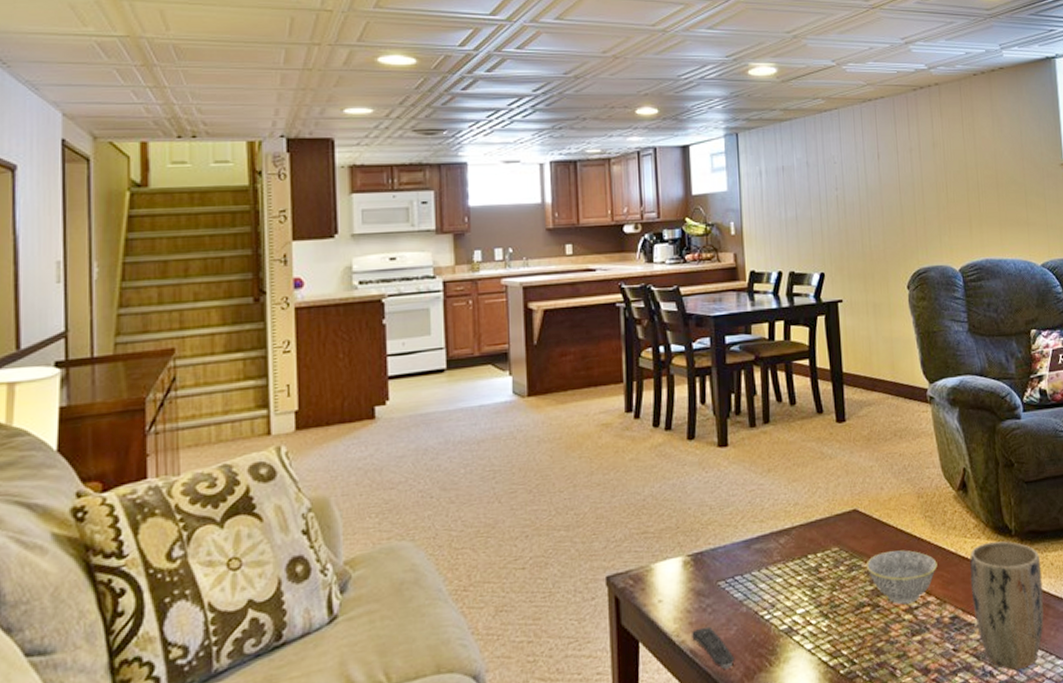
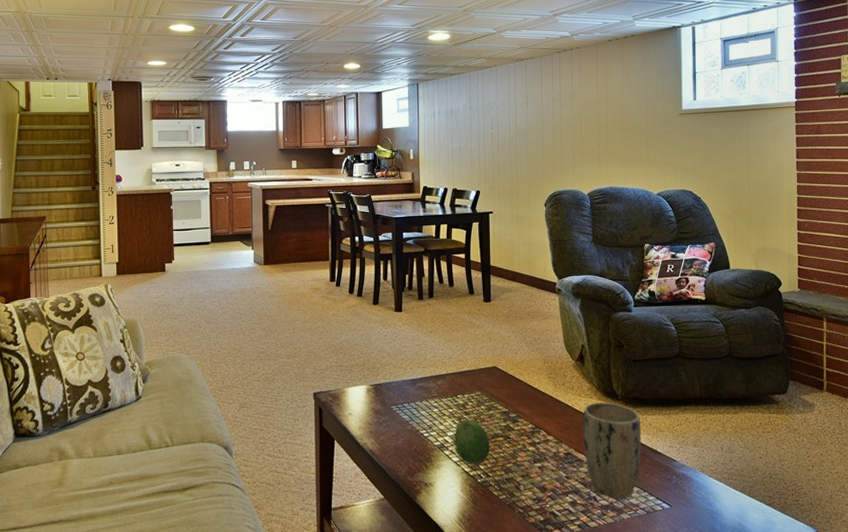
remote control: present [692,626,735,671] -> none [371,436,401,468]
fruit: none [805,587,855,652] -> present [454,419,491,465]
bowl: present [866,550,937,605] -> none [501,400,557,439]

